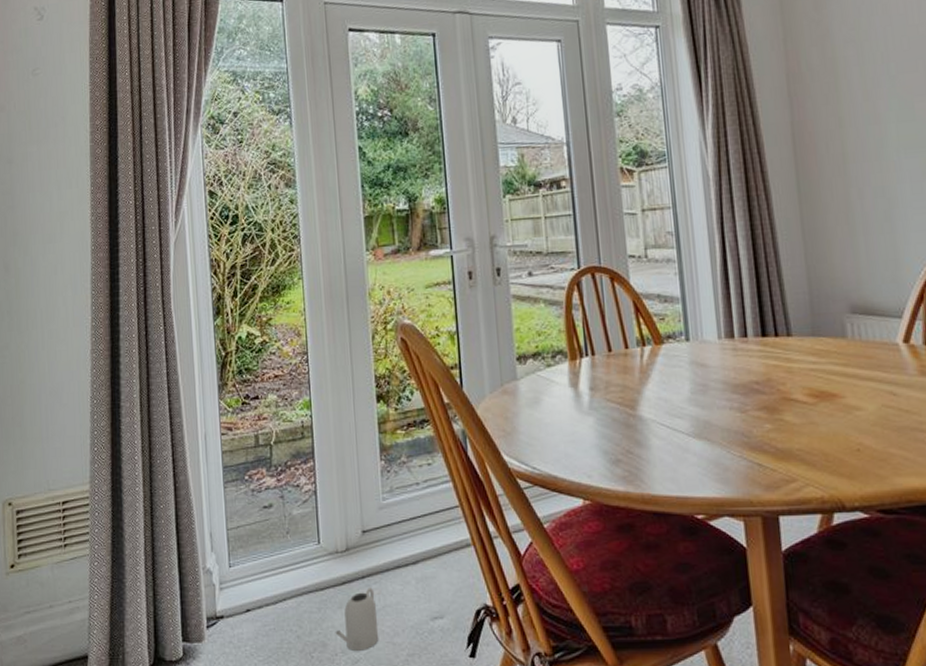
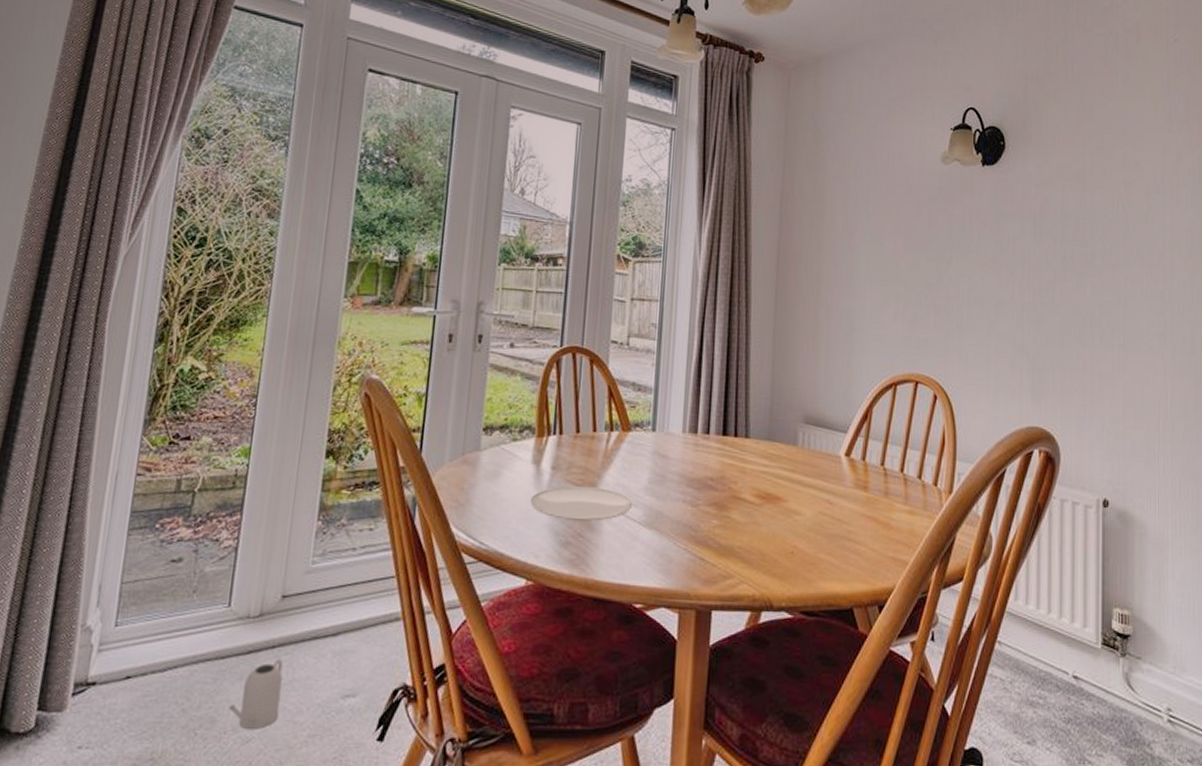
plate: none [573,403,678,438] -> present [529,486,633,521]

